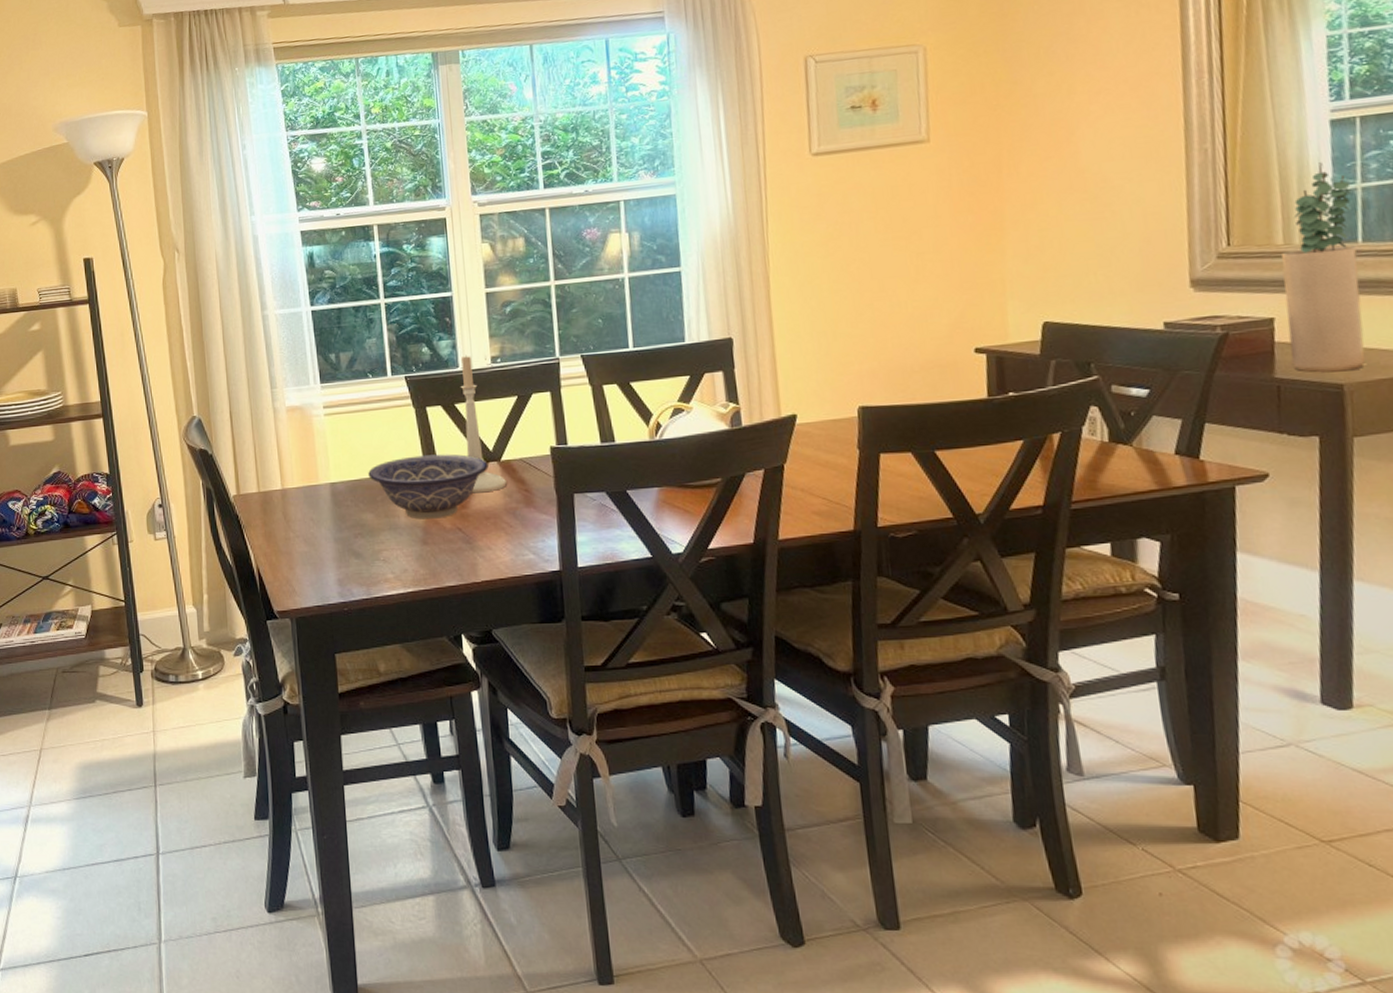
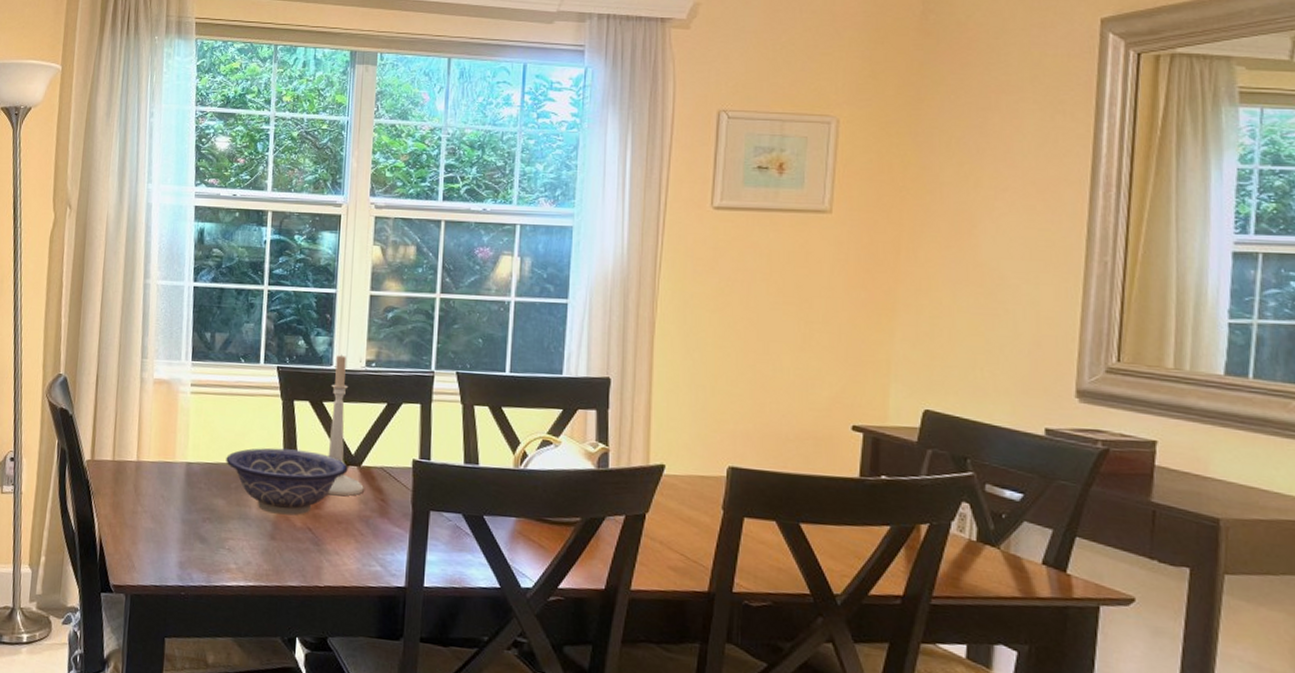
vase: present [1280,162,1366,373] -> none [1169,292,1247,506]

